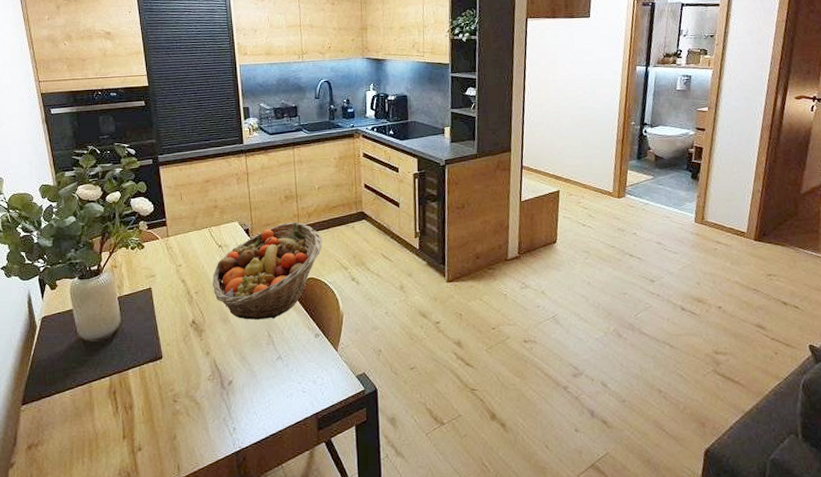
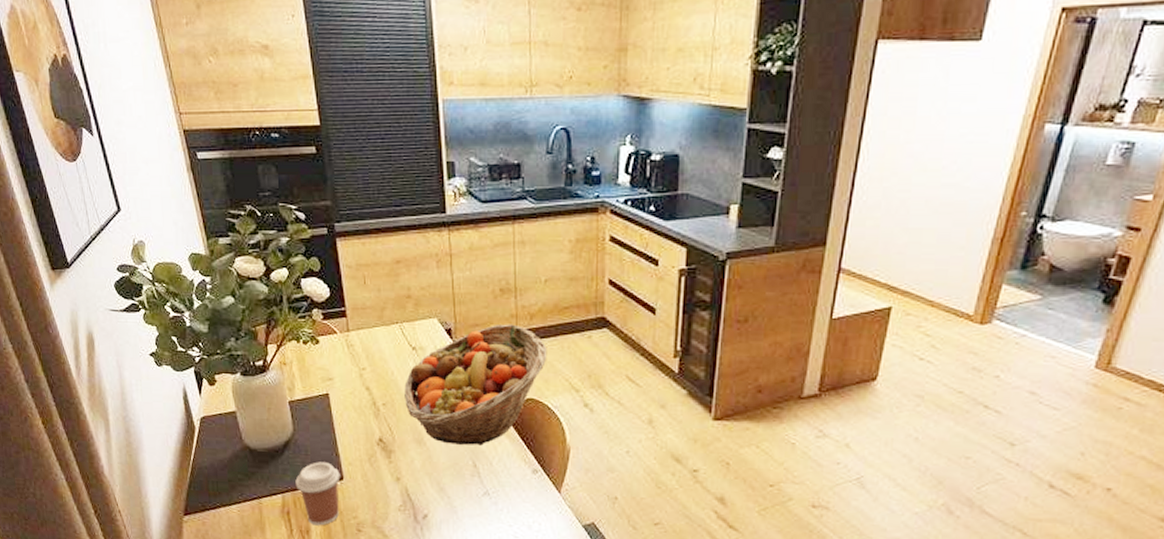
coffee cup: none [121,345,160,401] -> present [295,462,341,526]

